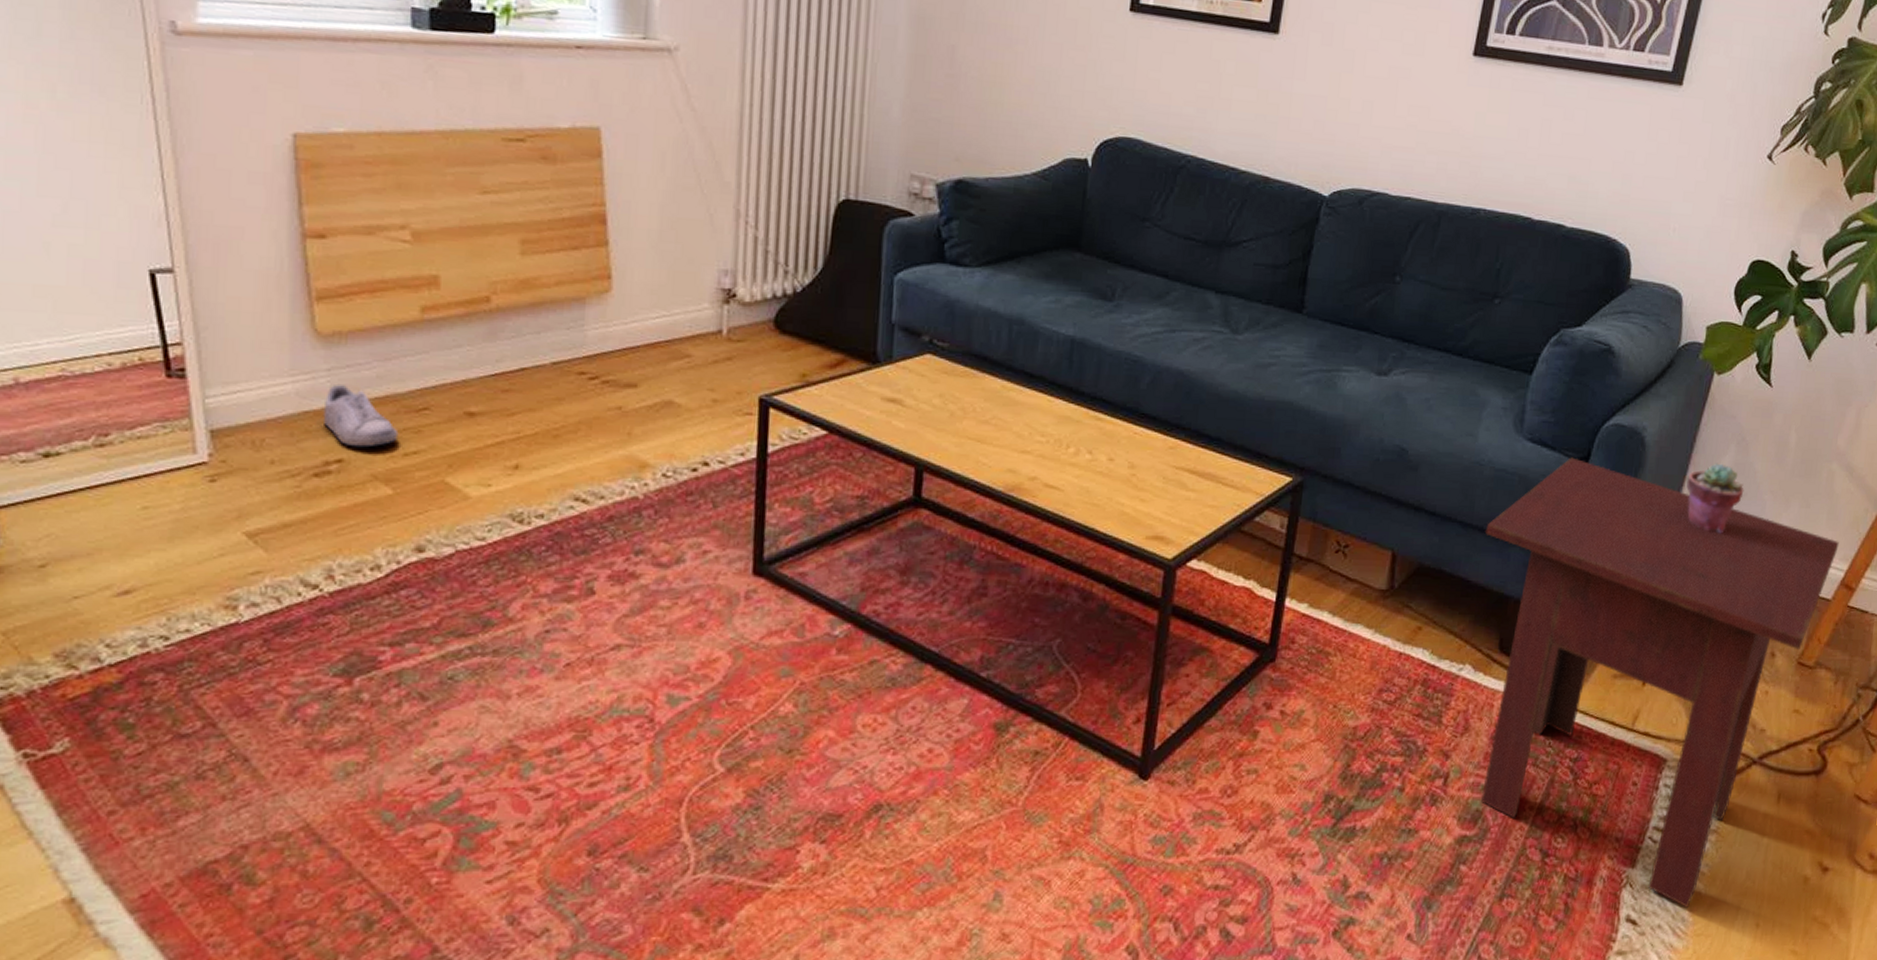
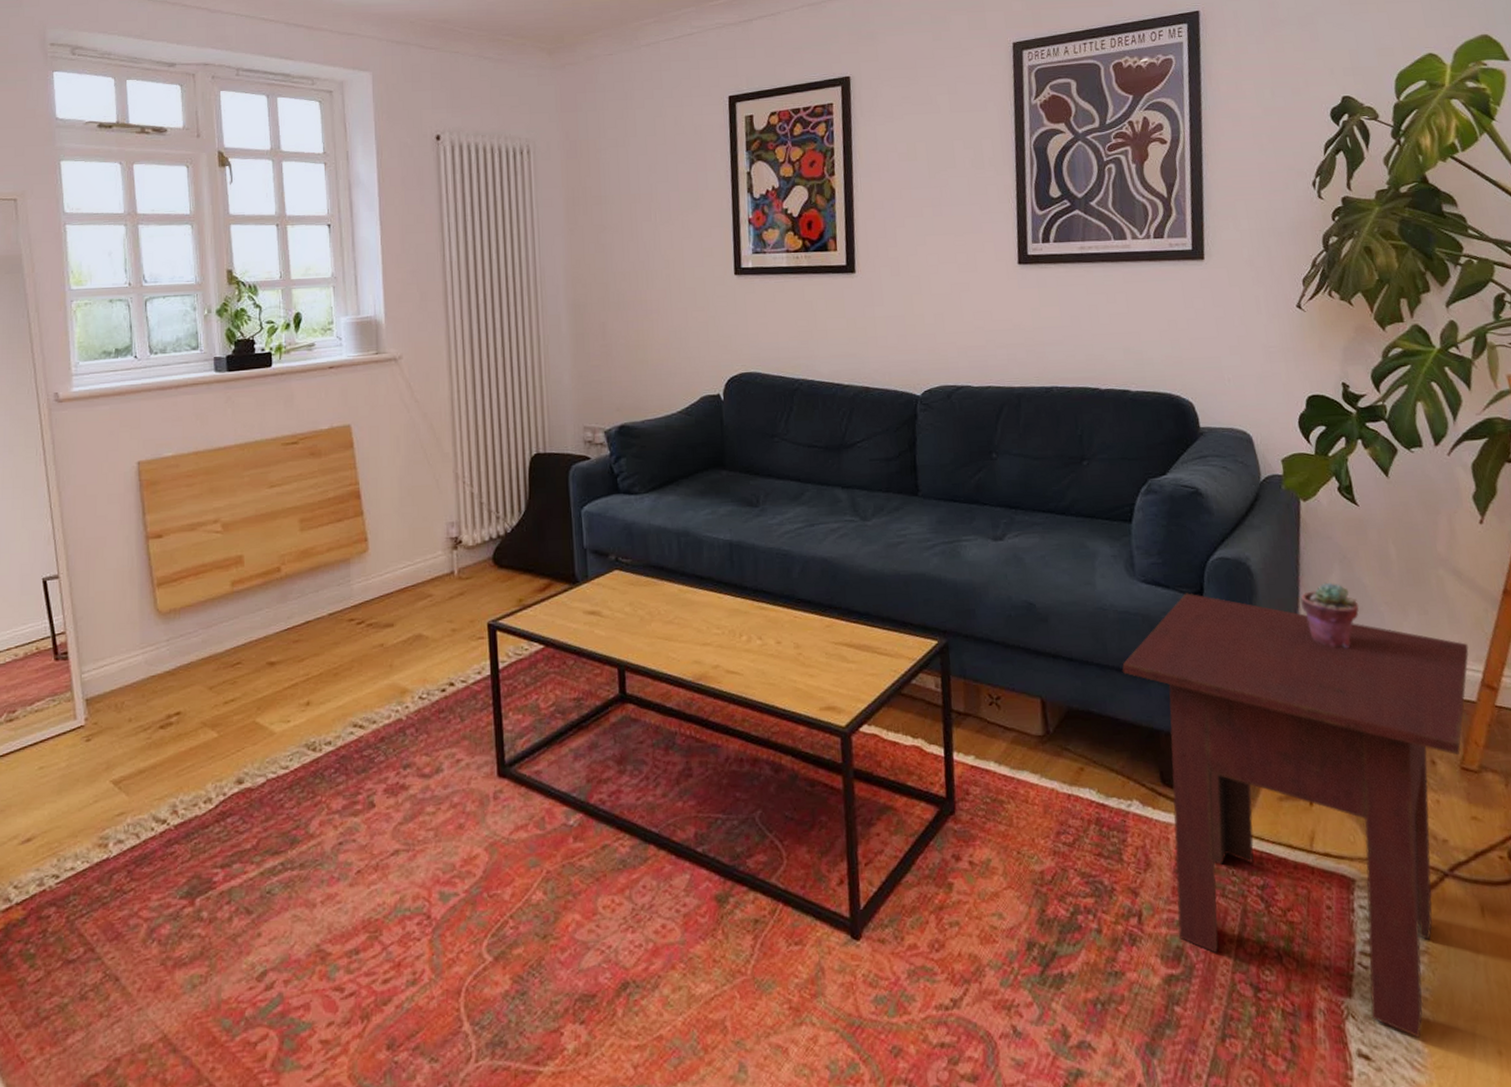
shoe: present [322,385,399,448] -> none [165,651,220,701]

